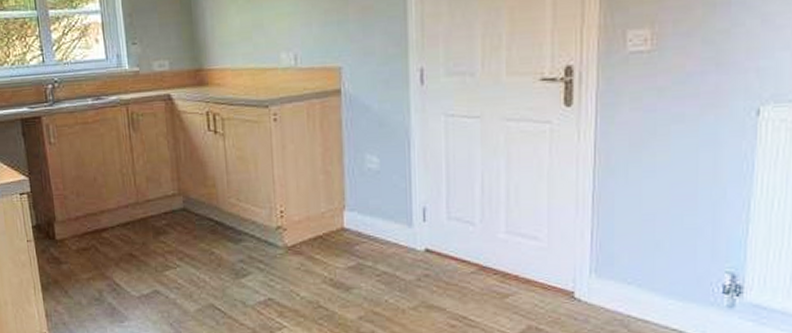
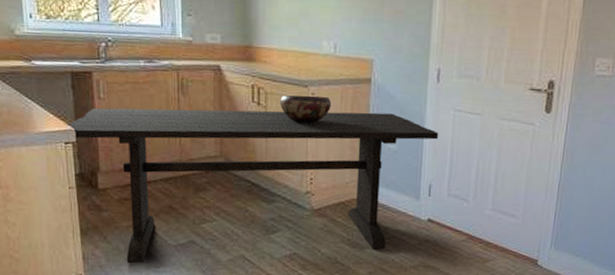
dining table: none [21,127,429,320] -> present [68,107,439,264]
decorative bowl: none [239,116,298,148] -> present [280,95,332,122]

